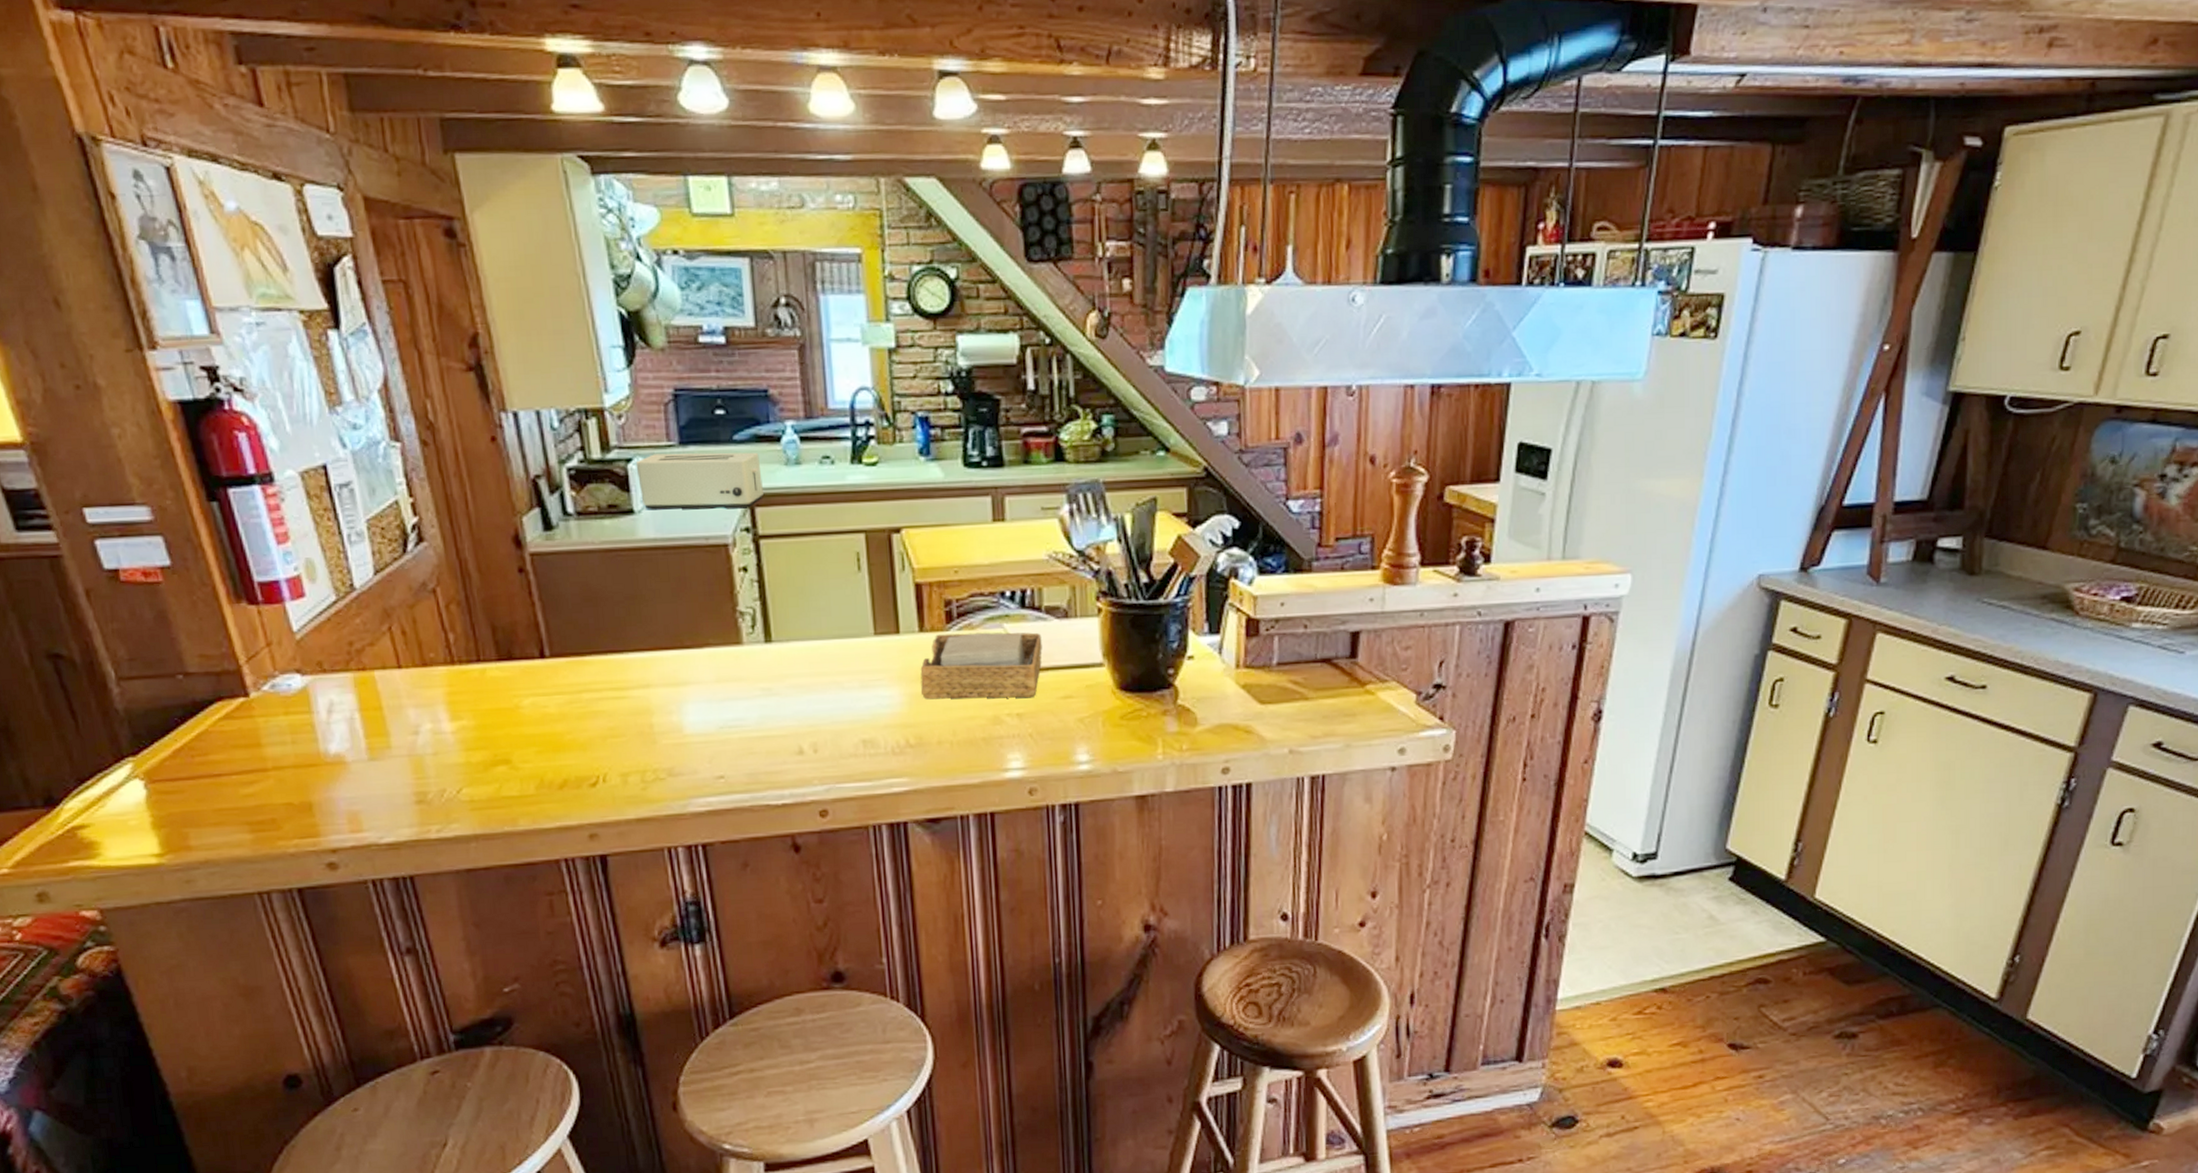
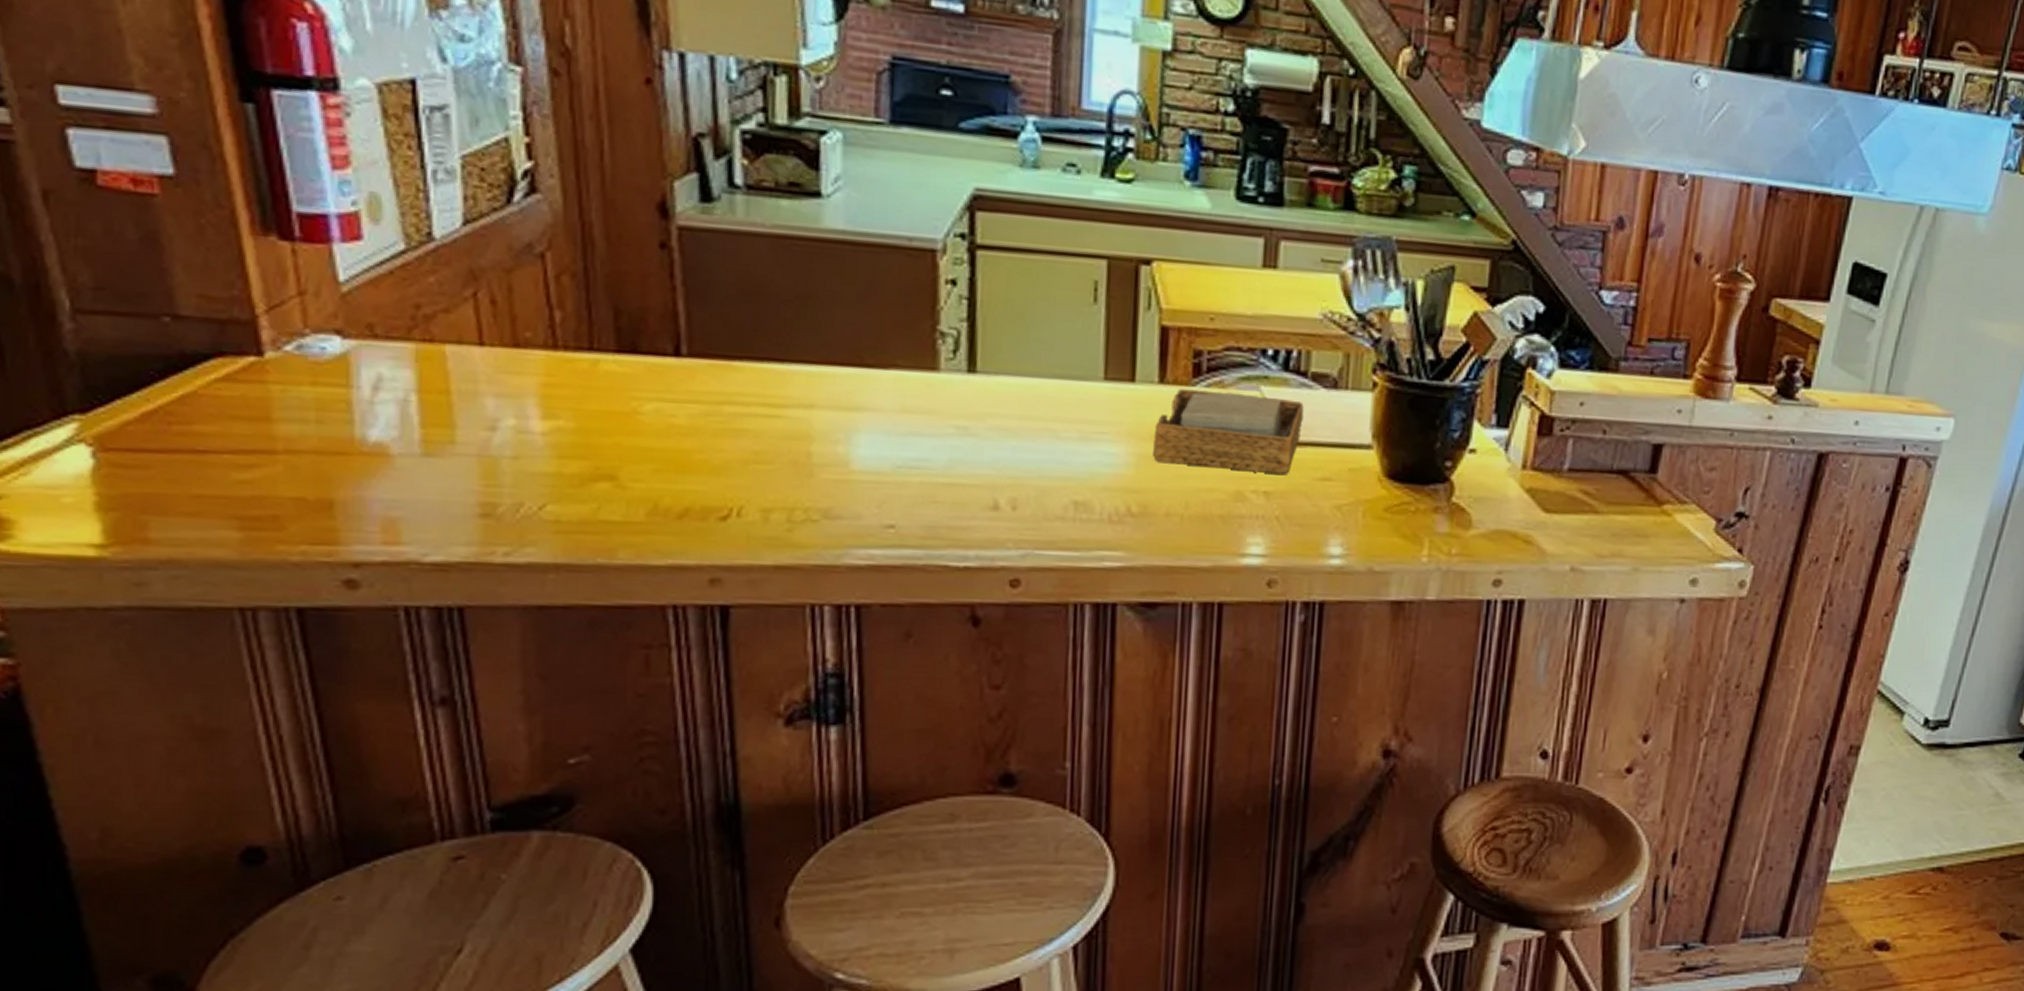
toaster: present [635,452,763,510] -> none [831,130,989,211]

